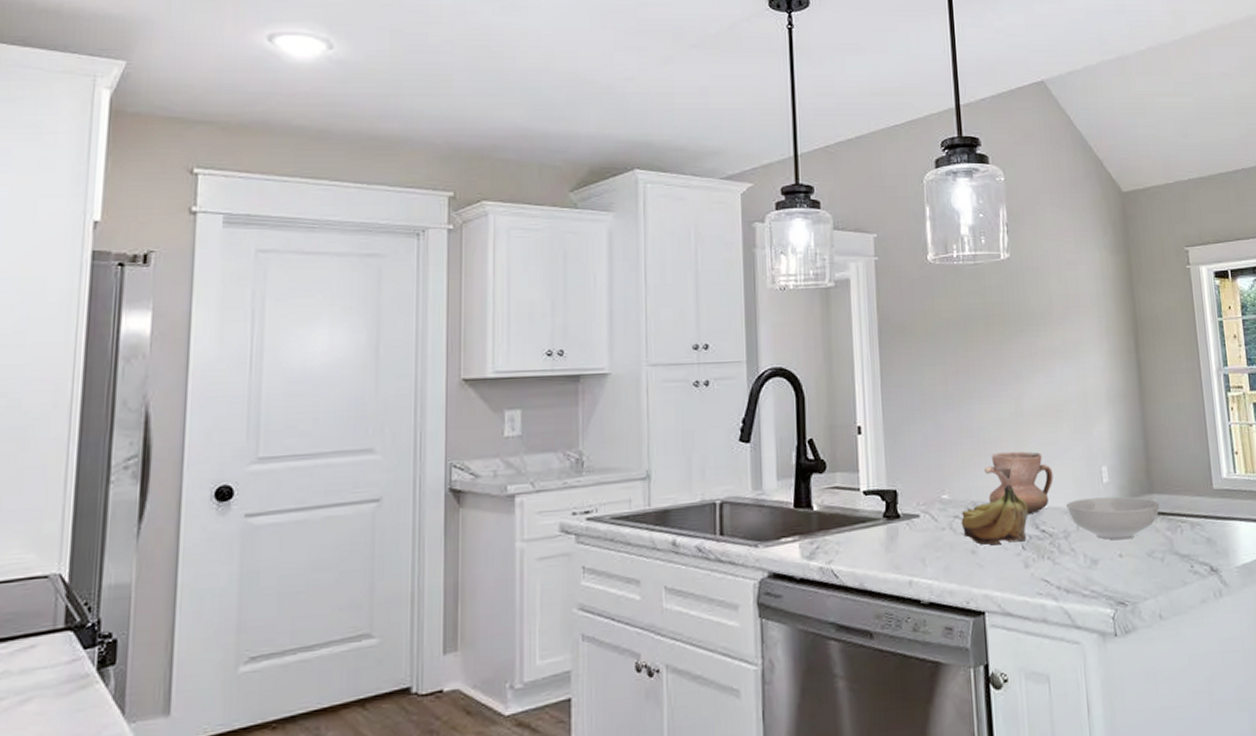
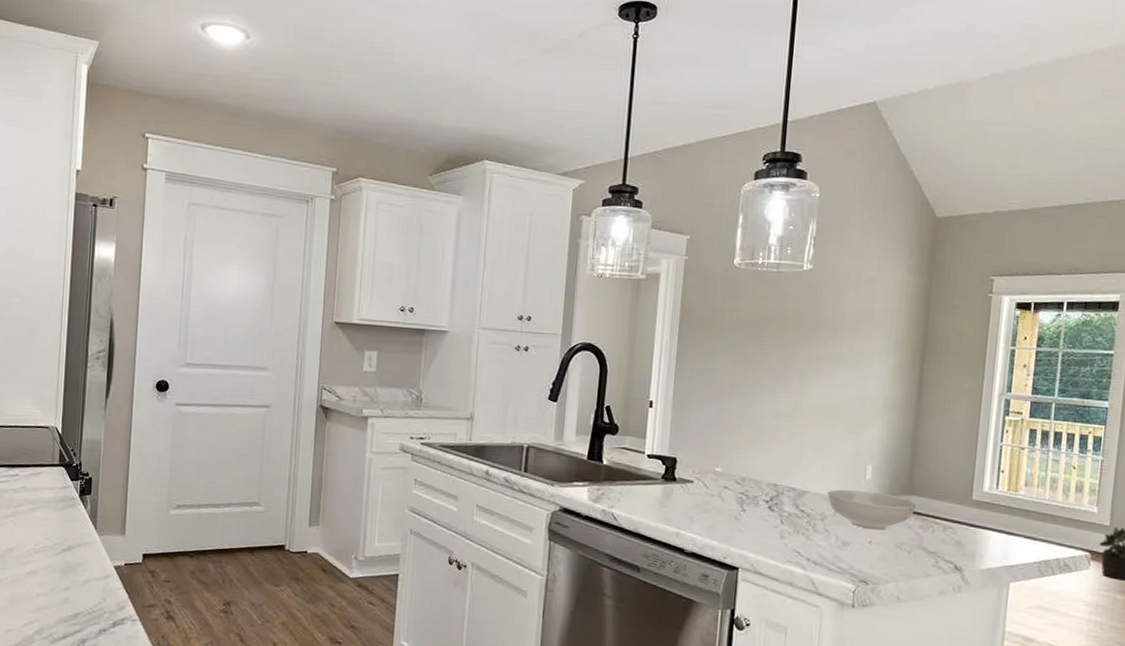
fruit: present [960,484,1029,545] -> none [727,467,793,517]
ceramic jug: present [983,451,1054,514] -> none [756,439,820,495]

